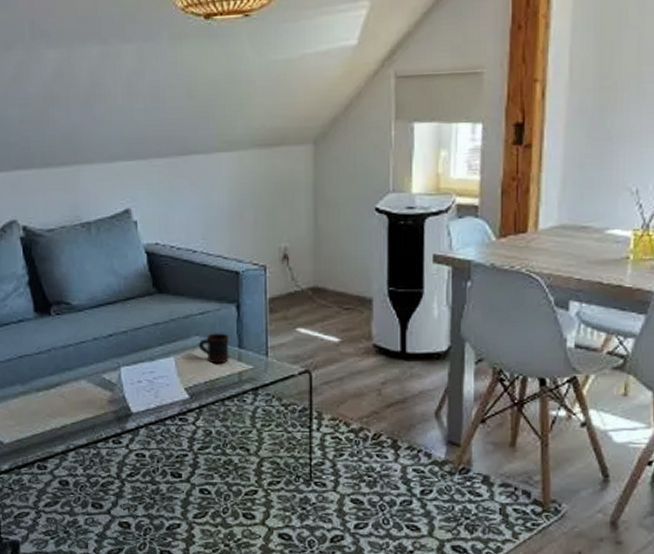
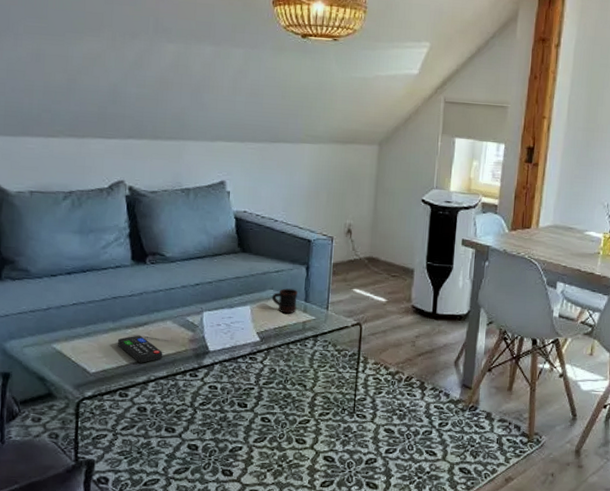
remote control: none [30,398,81,430] -> present [118,335,163,363]

